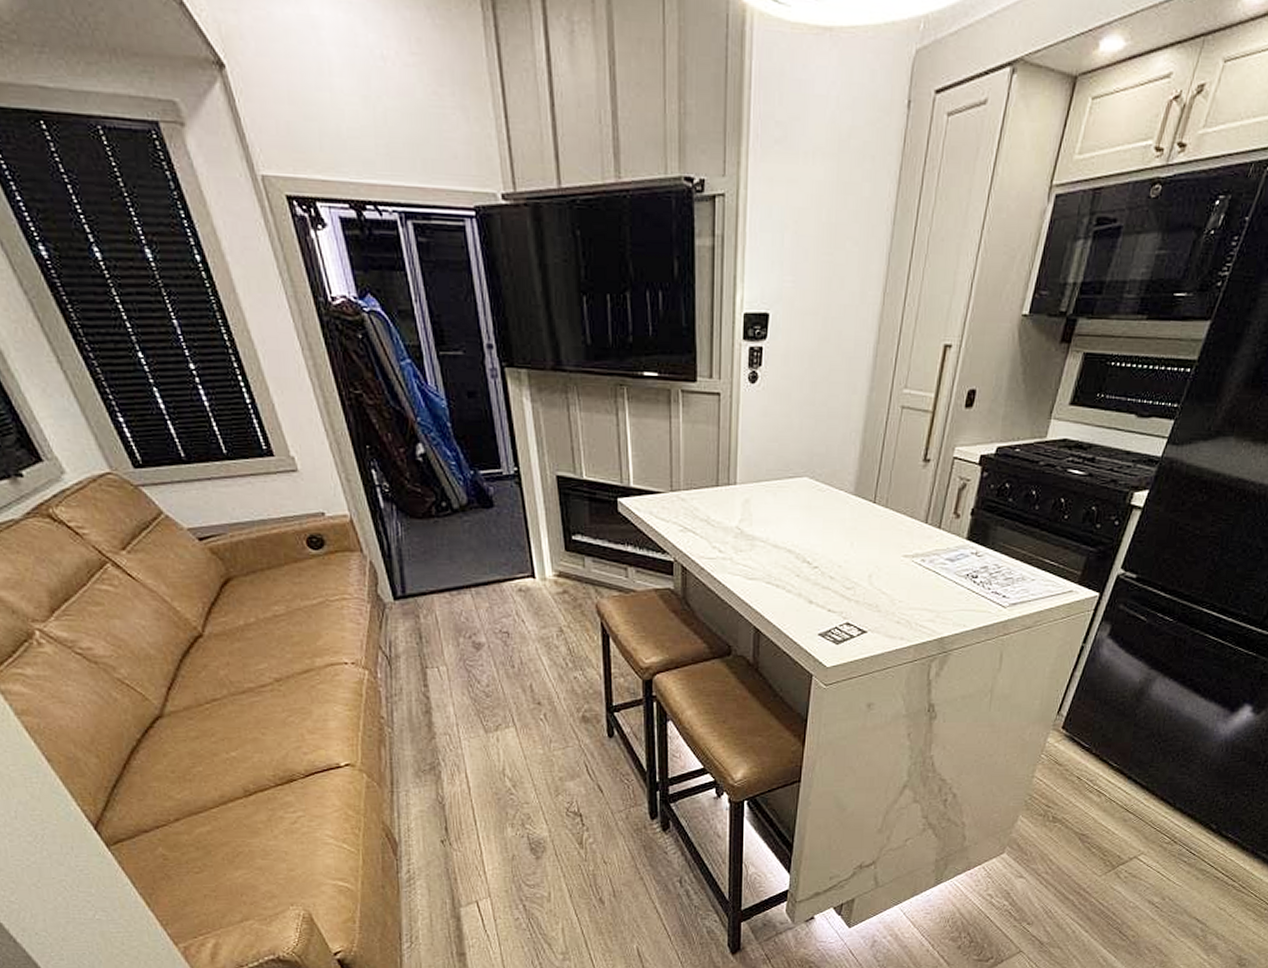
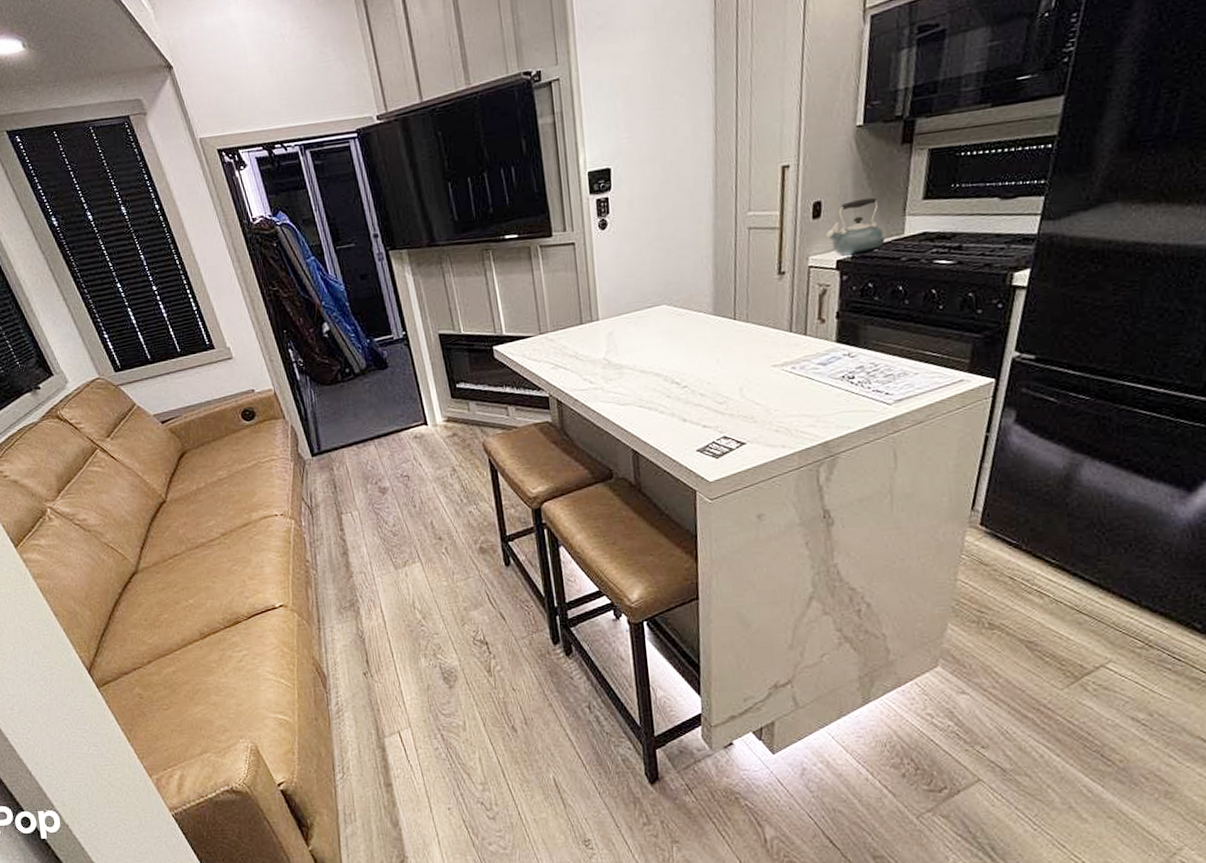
kettle: none [974,394,1029,454] -> present [825,197,885,257]

